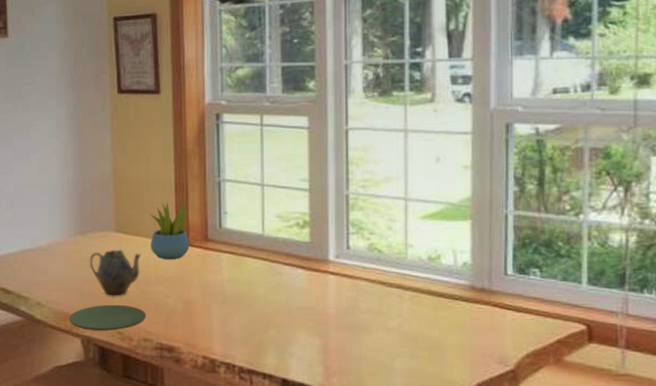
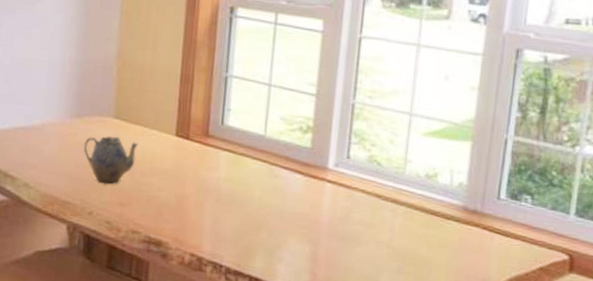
plate: present [69,304,146,331] -> none [57,192,138,219]
succulent plant: present [149,198,190,259] -> none [149,90,191,152]

